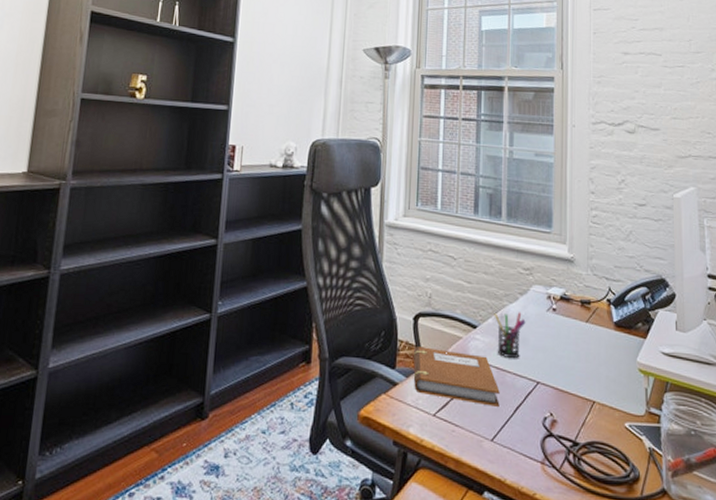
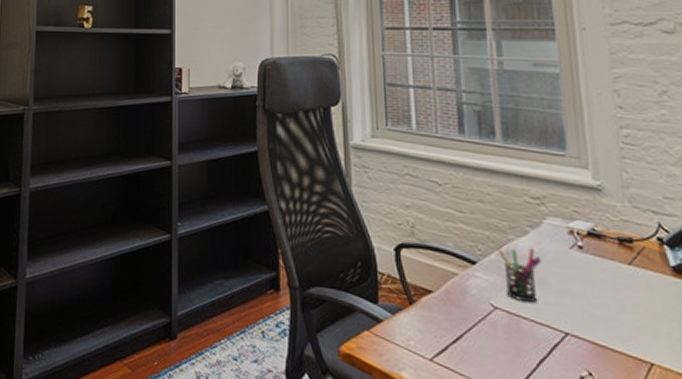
notebook: present [413,346,500,407] -> none [399,281,516,358]

